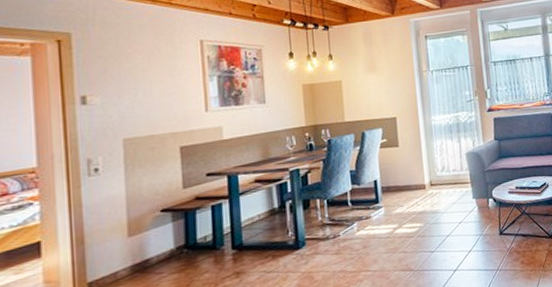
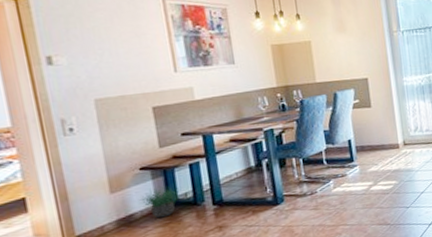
potted plant: none [157,226,200,264] -> present [139,183,181,219]

